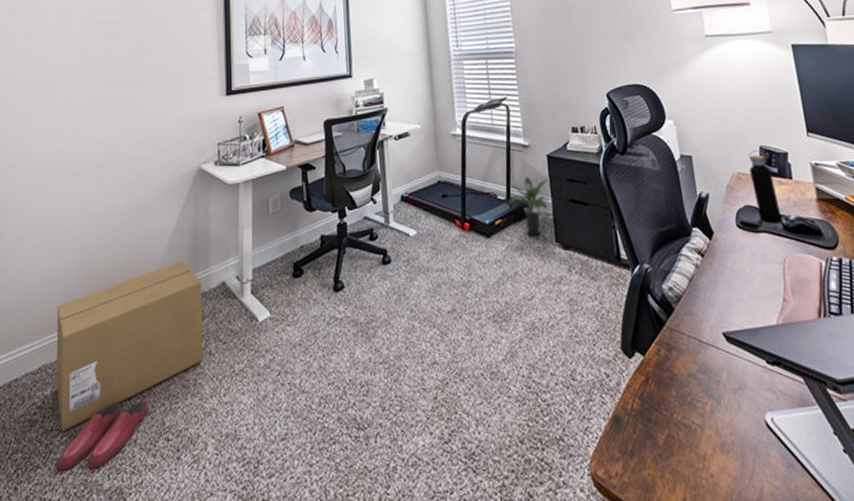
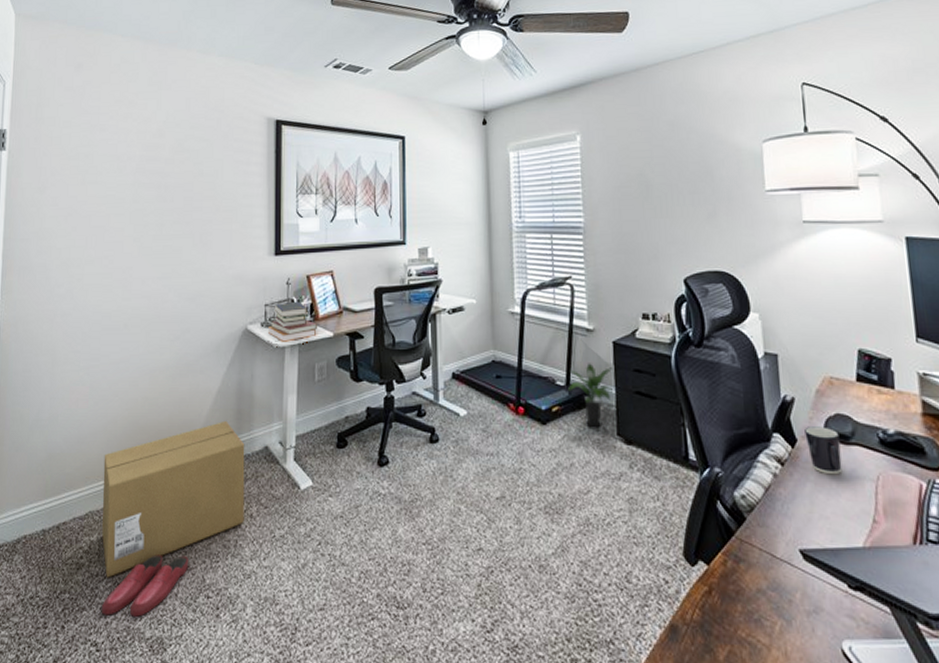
books: none [222,138,270,179] -> present [268,301,317,342]
mug: none [719,218,754,262] -> present [804,426,843,475]
water bottle: present [748,150,782,224] -> none [844,354,878,436]

